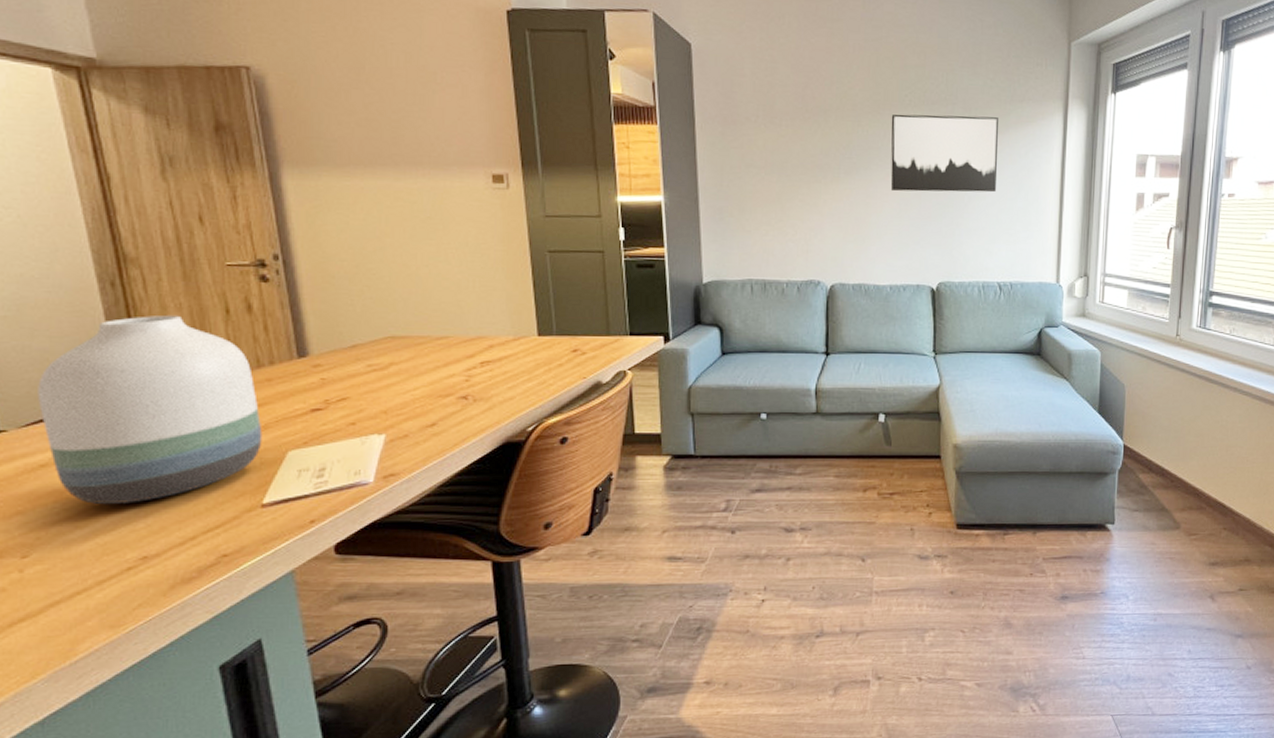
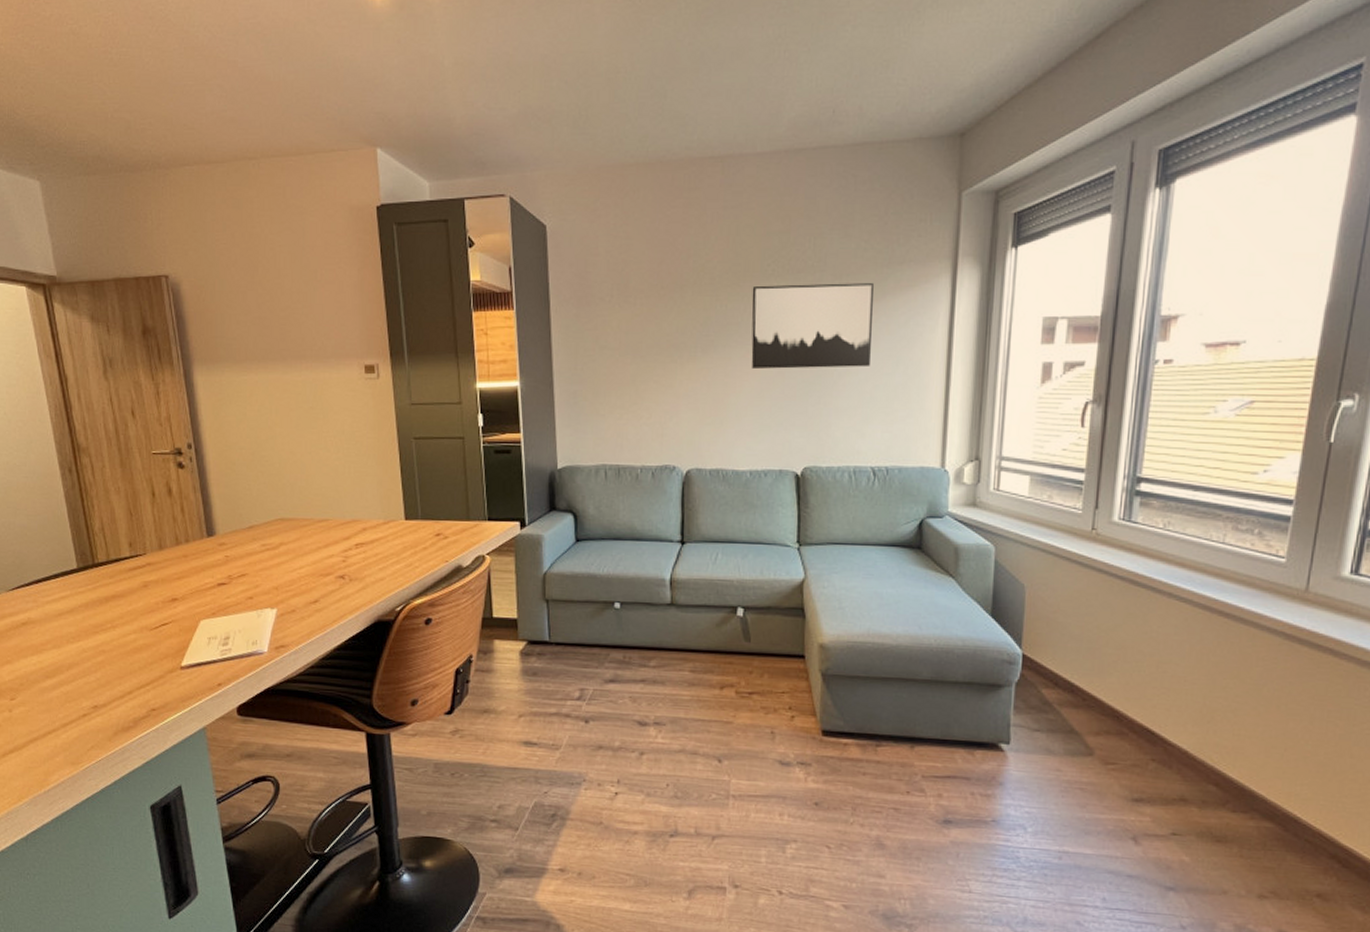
vase: present [38,315,263,505] -> none [20,497,181,660]

